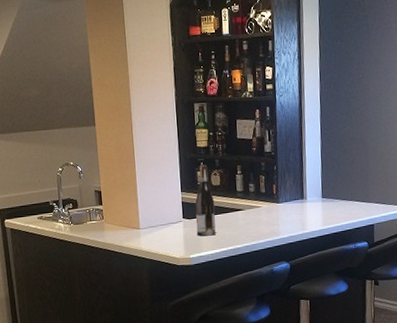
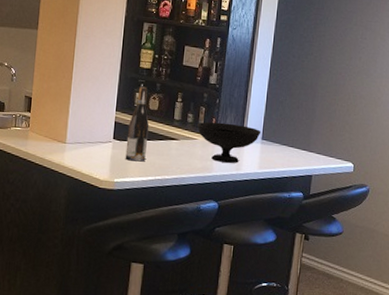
bowl: none [259,187,321,225] -> present [197,121,261,163]

